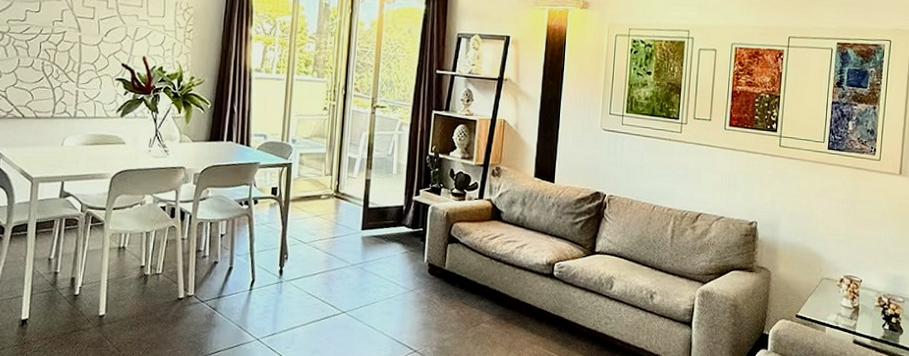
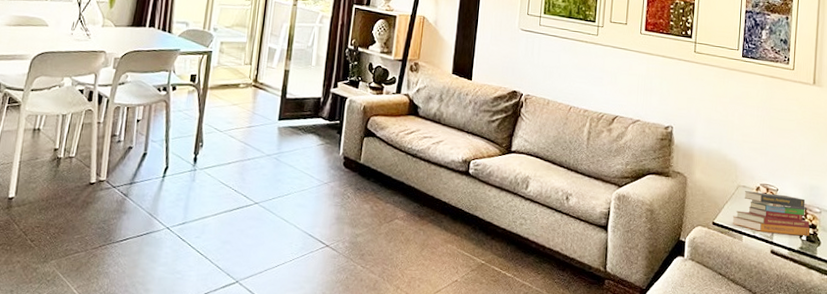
books: none [815,283,893,326] -> present [732,191,810,237]

